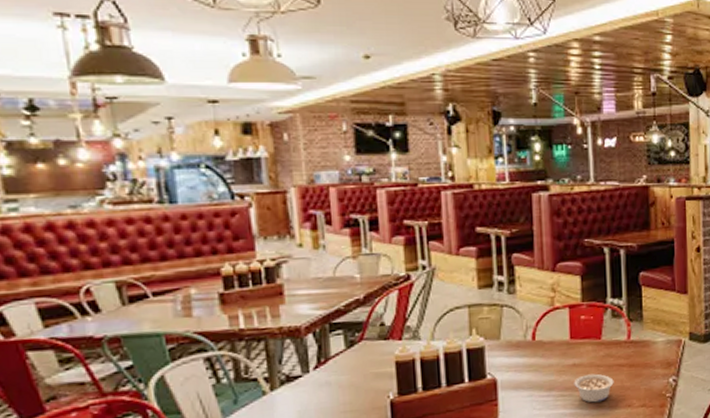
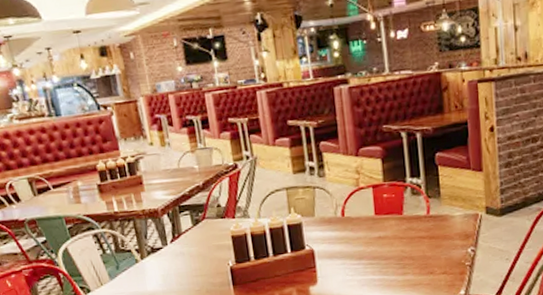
legume: present [574,373,614,403] -> none [380,245,417,270]

